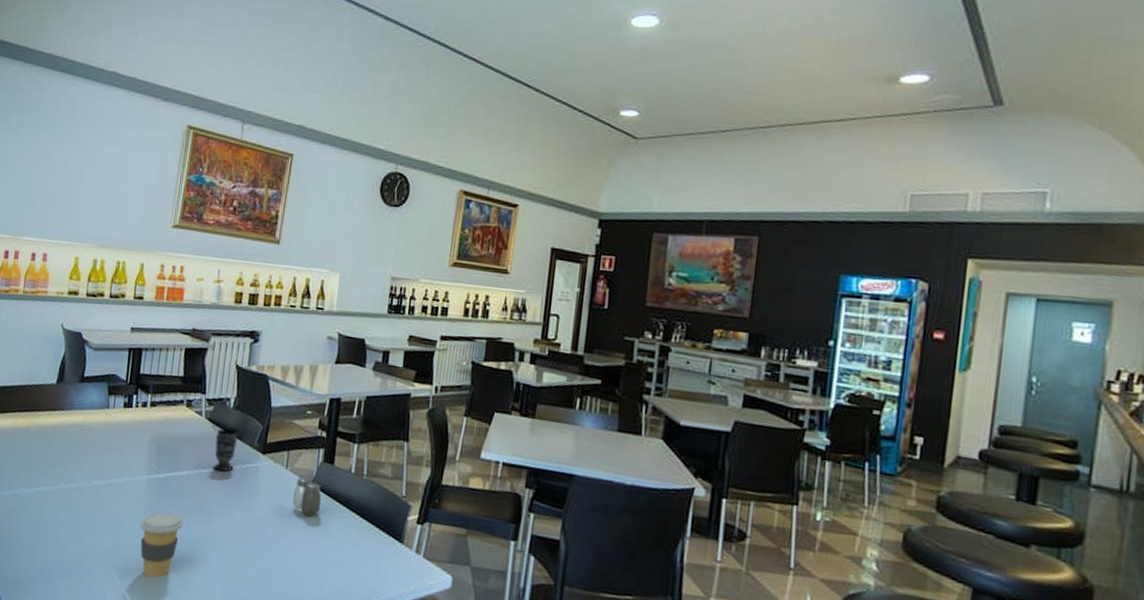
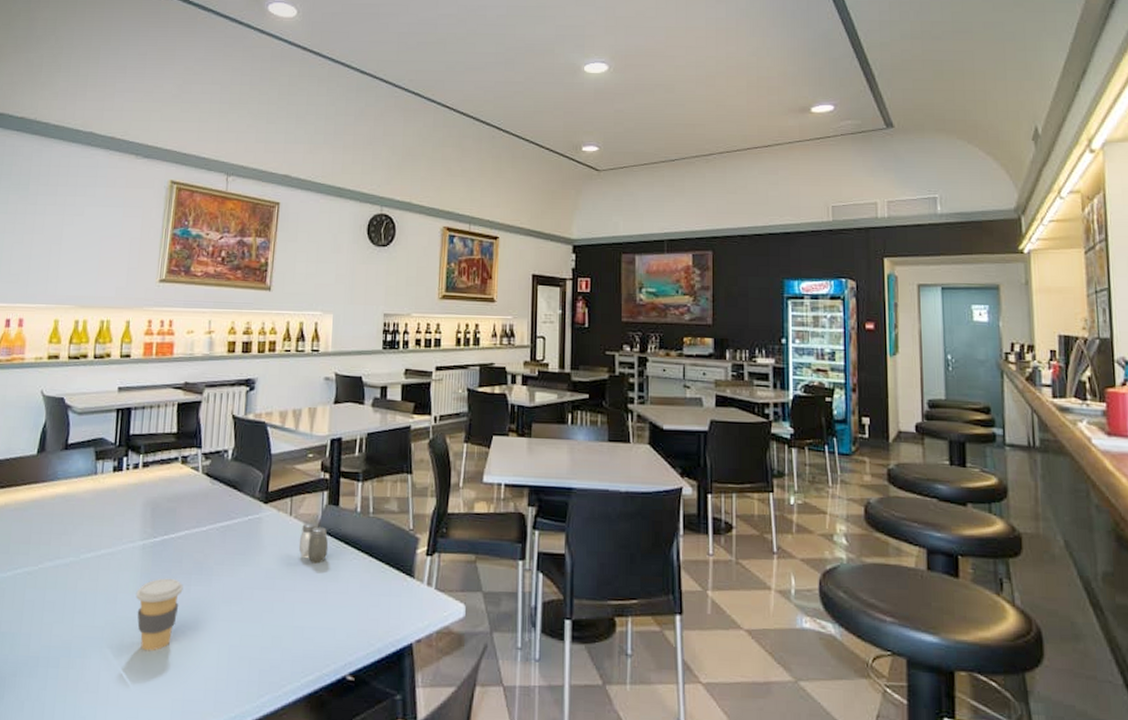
cup: present [213,428,238,472] -> none [213,481,238,527]

